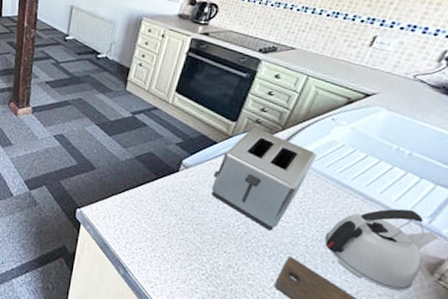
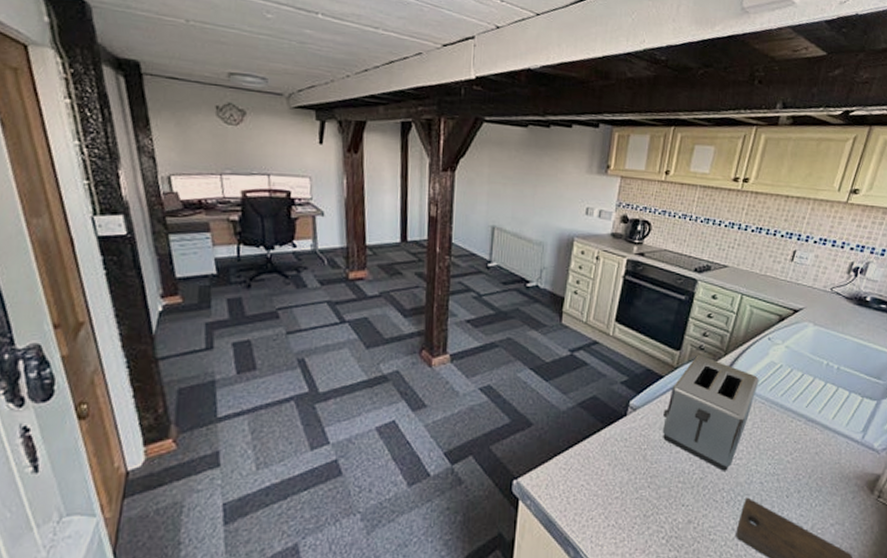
kettle: present [324,208,439,291] -> none [777,426,872,516]

